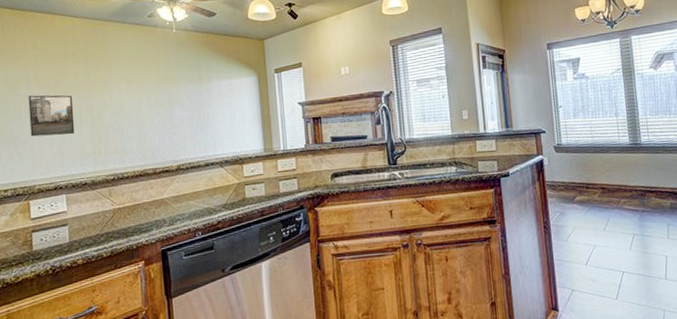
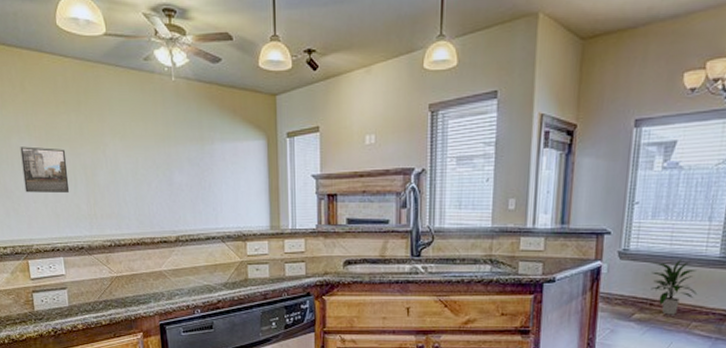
indoor plant: none [580,149,620,195] -> present [651,259,698,315]

